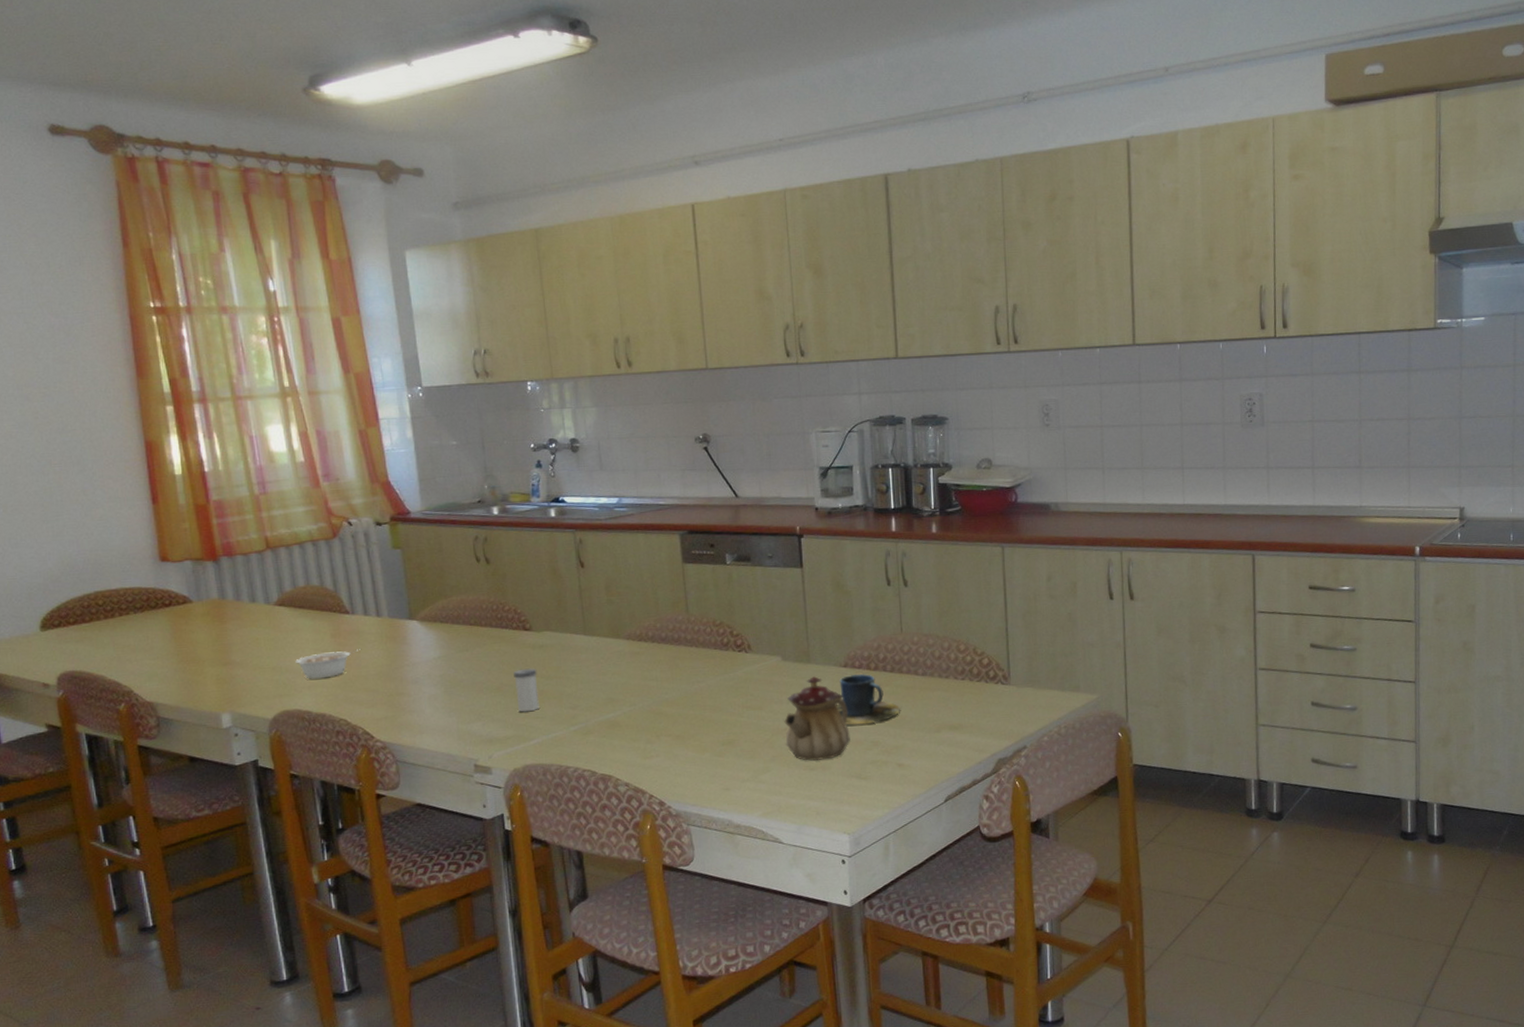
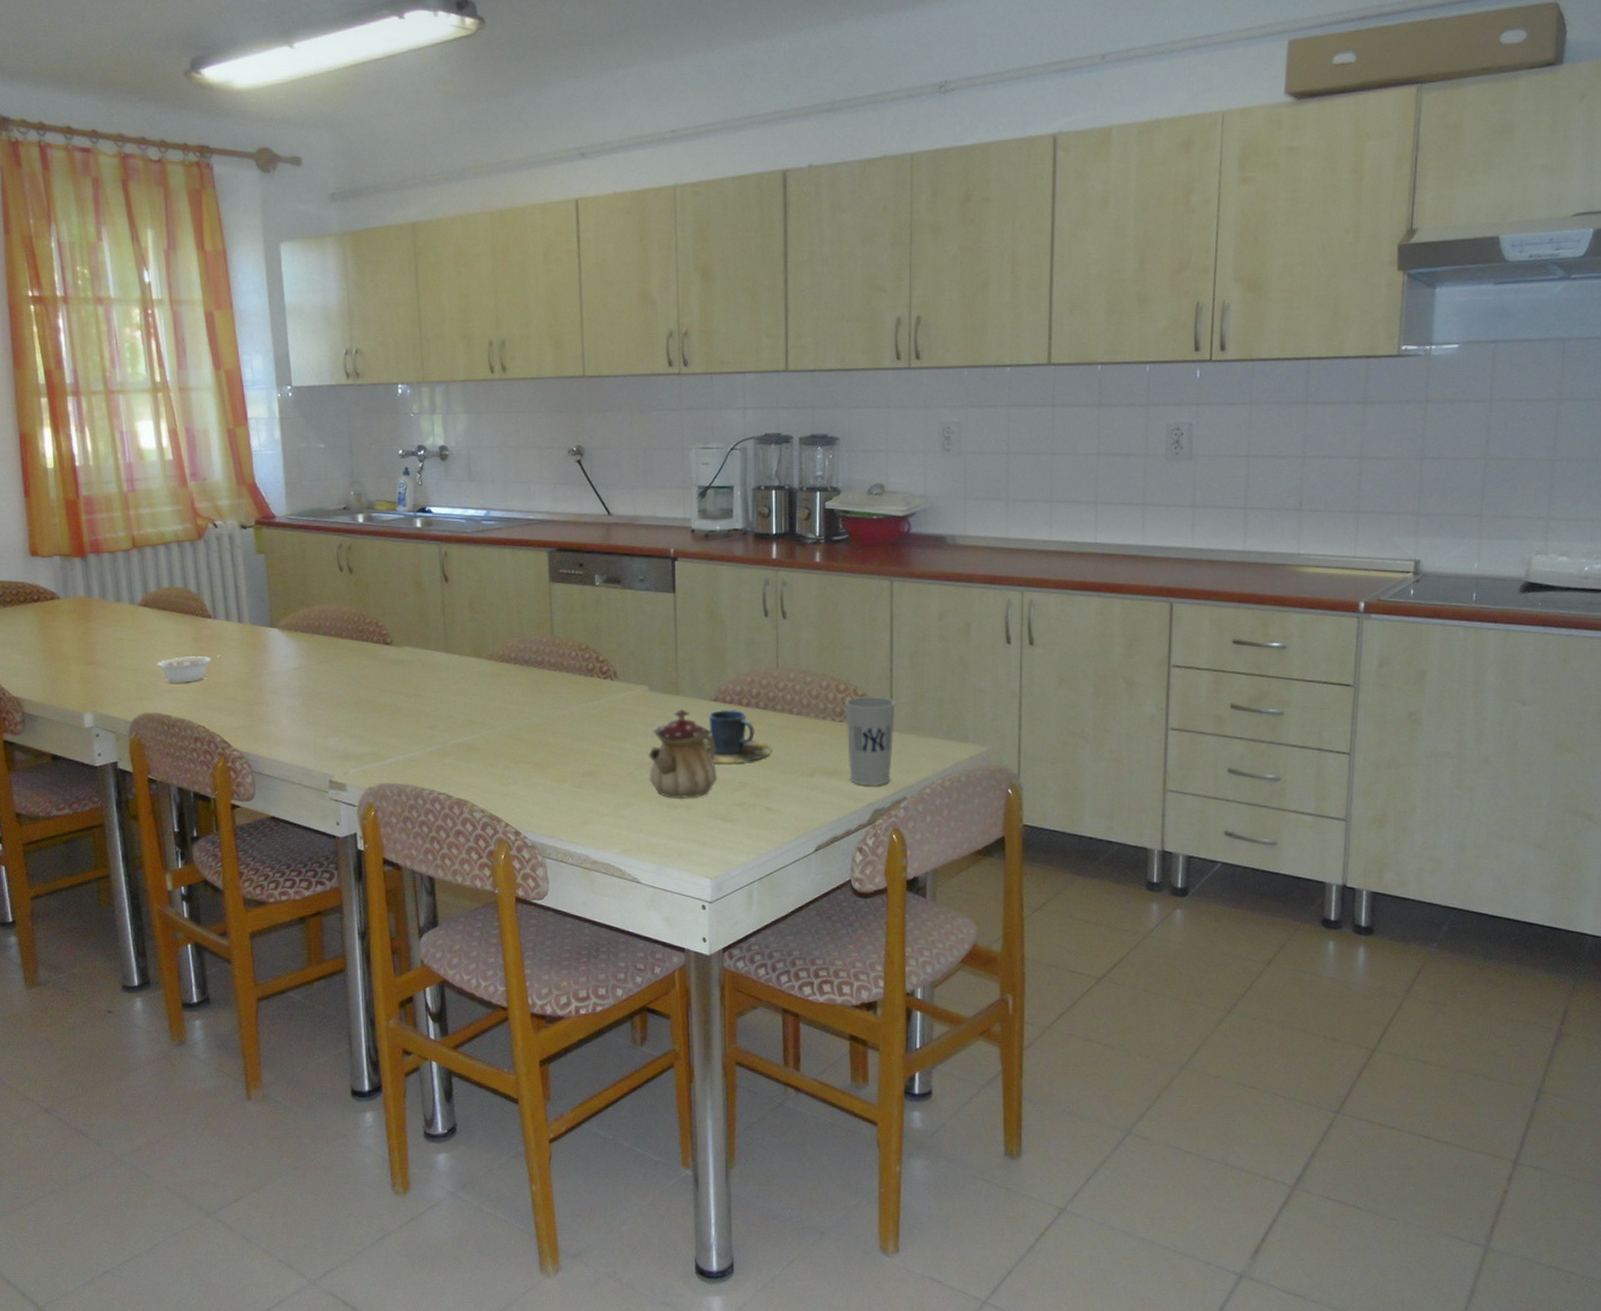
salt shaker: present [513,668,539,712] -> none [372,684,397,730]
cup: none [966,654,1012,737] -> present [845,697,896,785]

